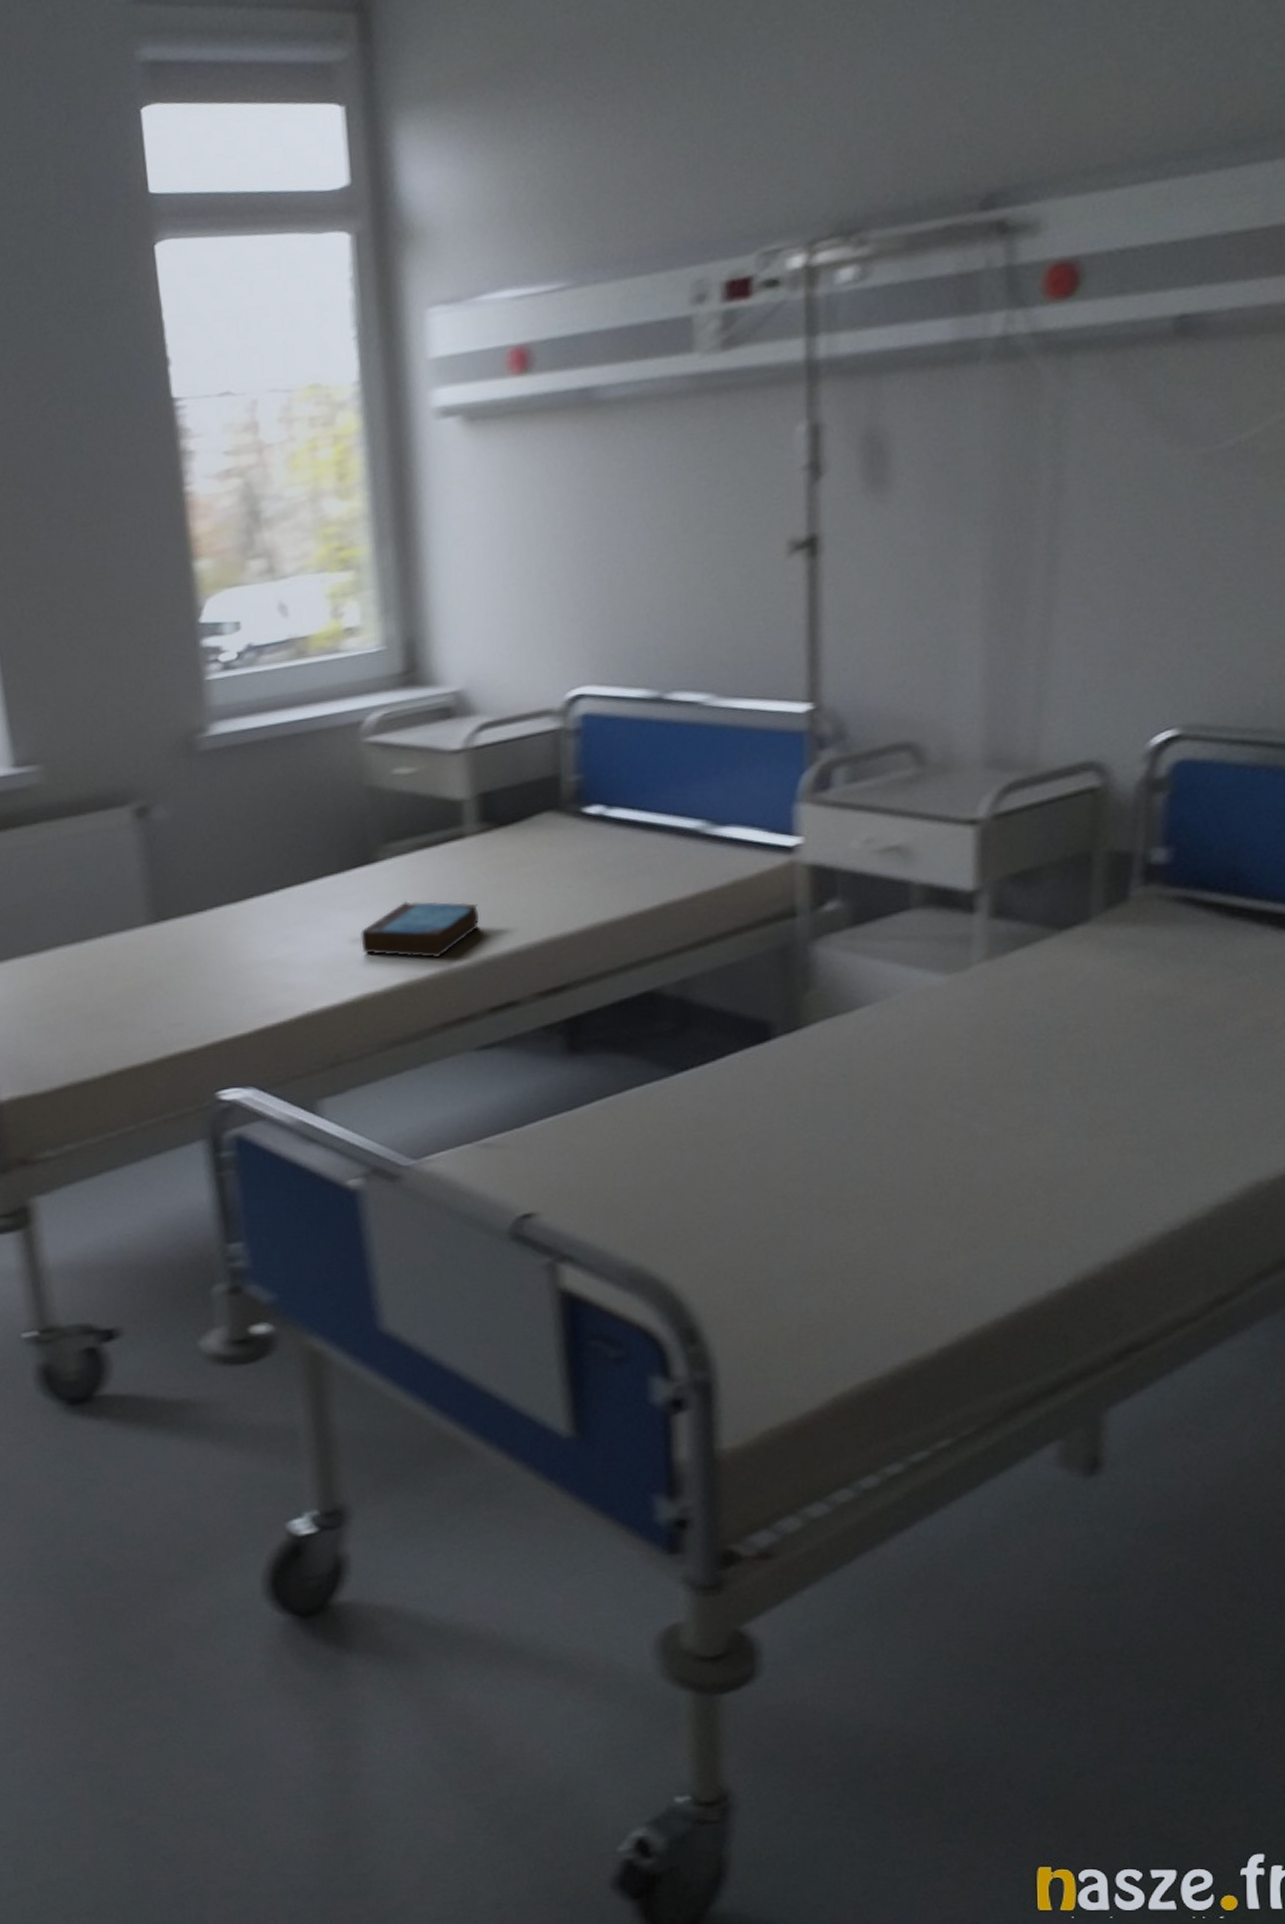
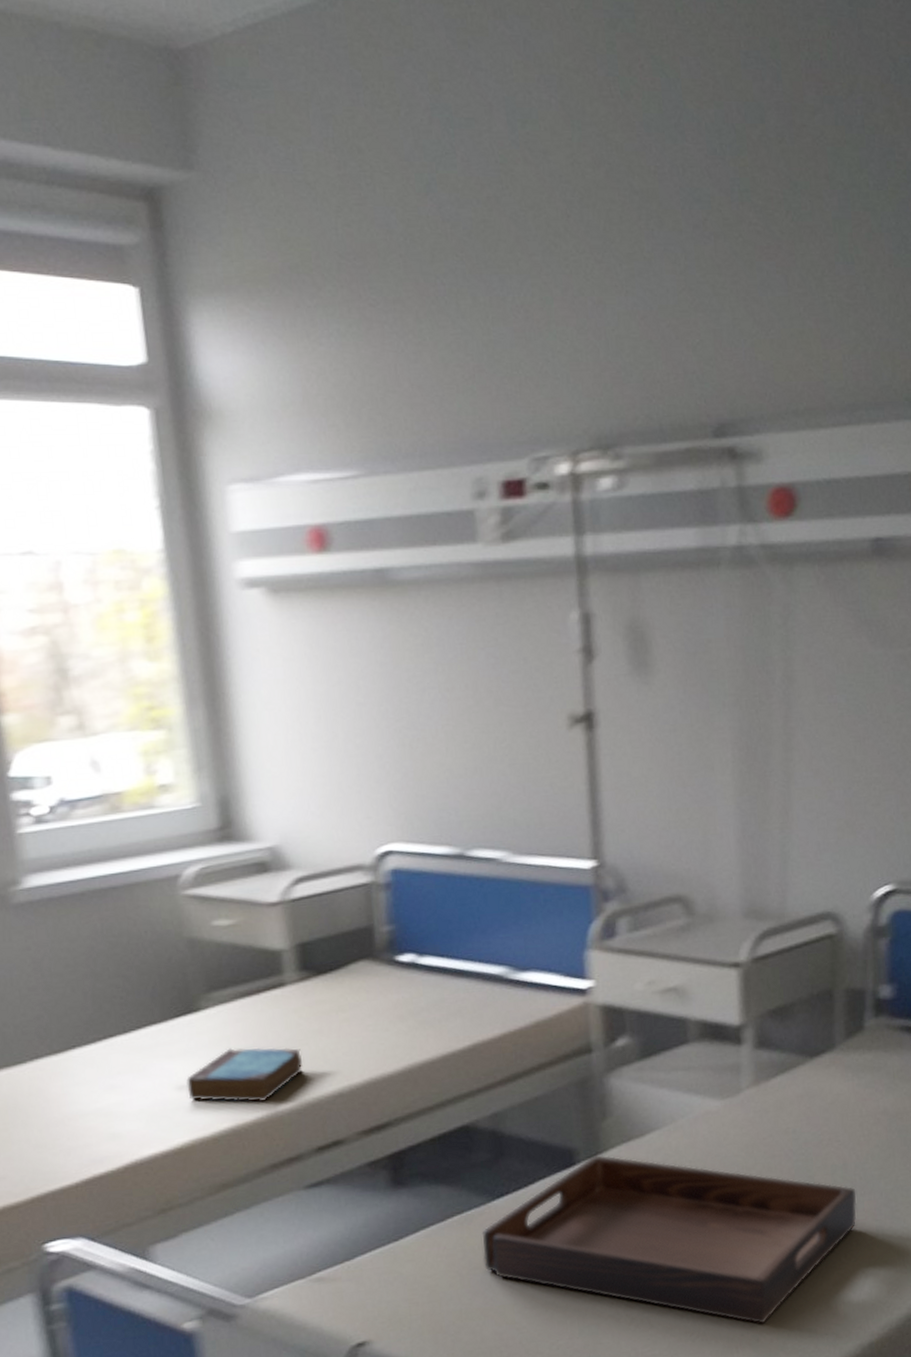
serving tray: none [662,1030,1107,1229] -> present [481,1155,857,1324]

